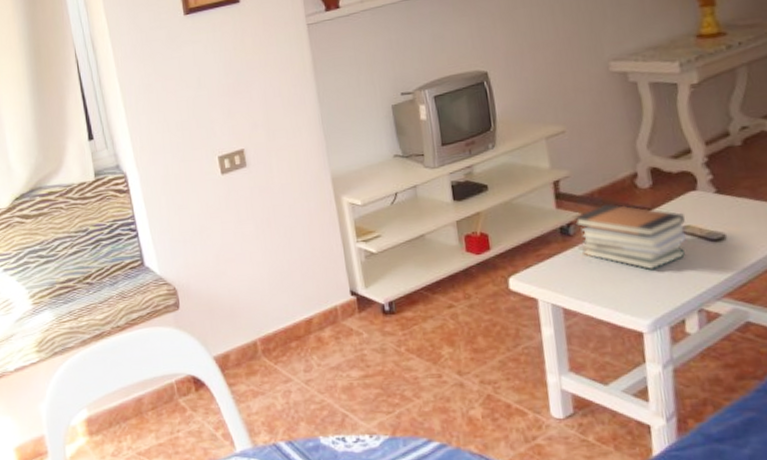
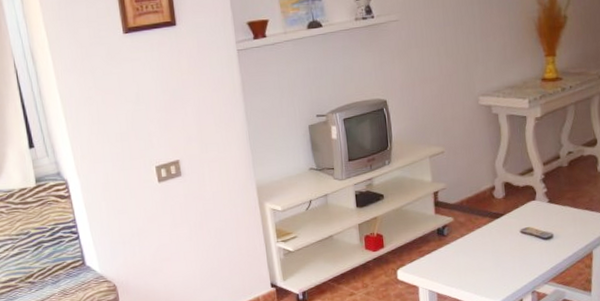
book stack: present [573,203,687,270] -> none [447,210,526,262]

